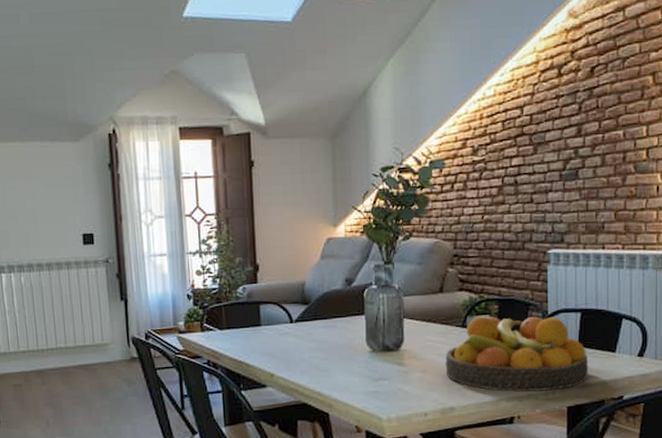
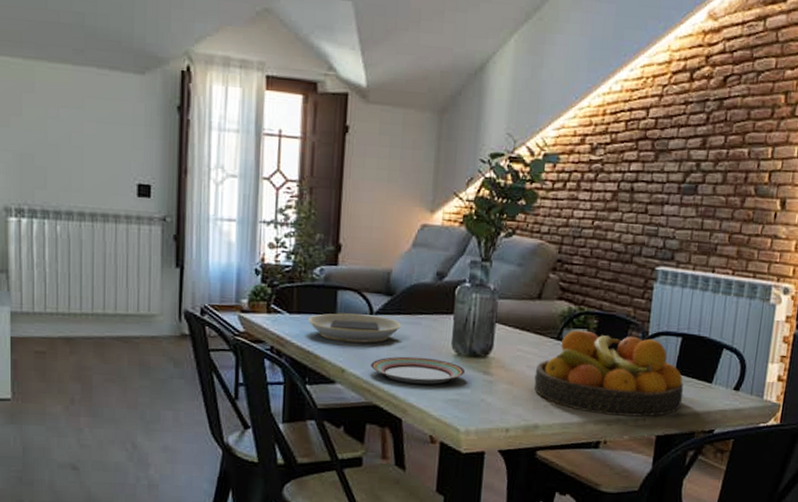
plate: none [237,323,319,350] -> present [308,313,401,343]
plate: none [295,356,381,381] -> present [370,356,466,384]

